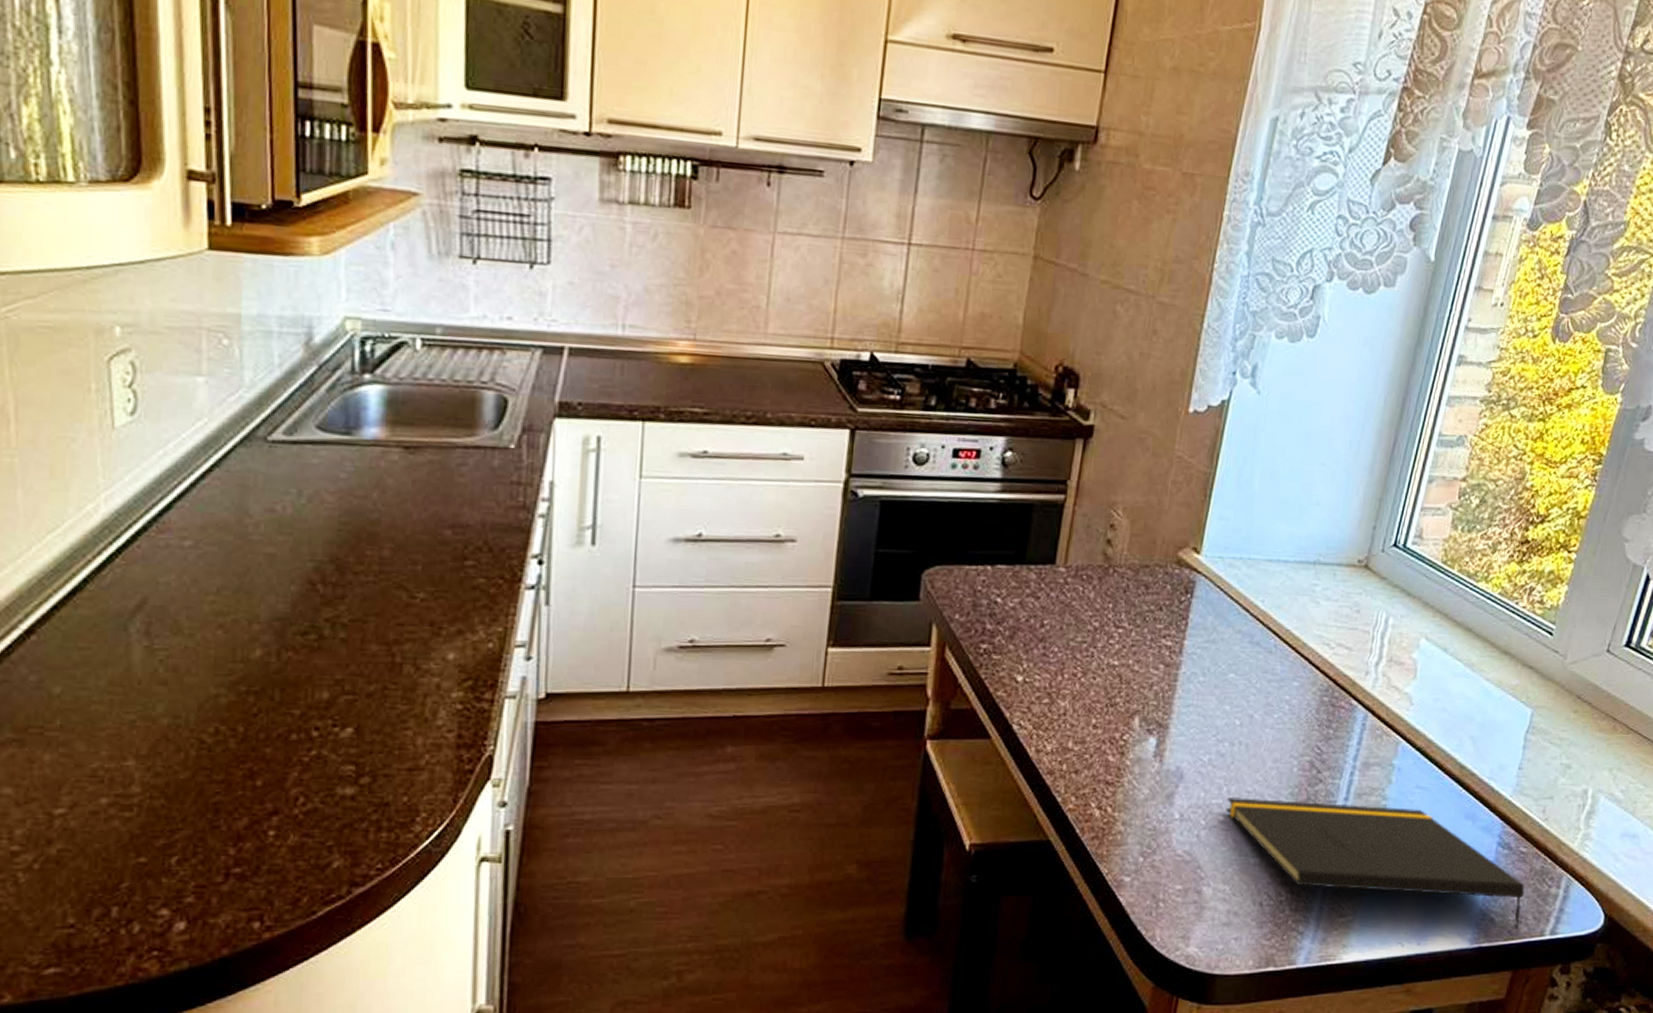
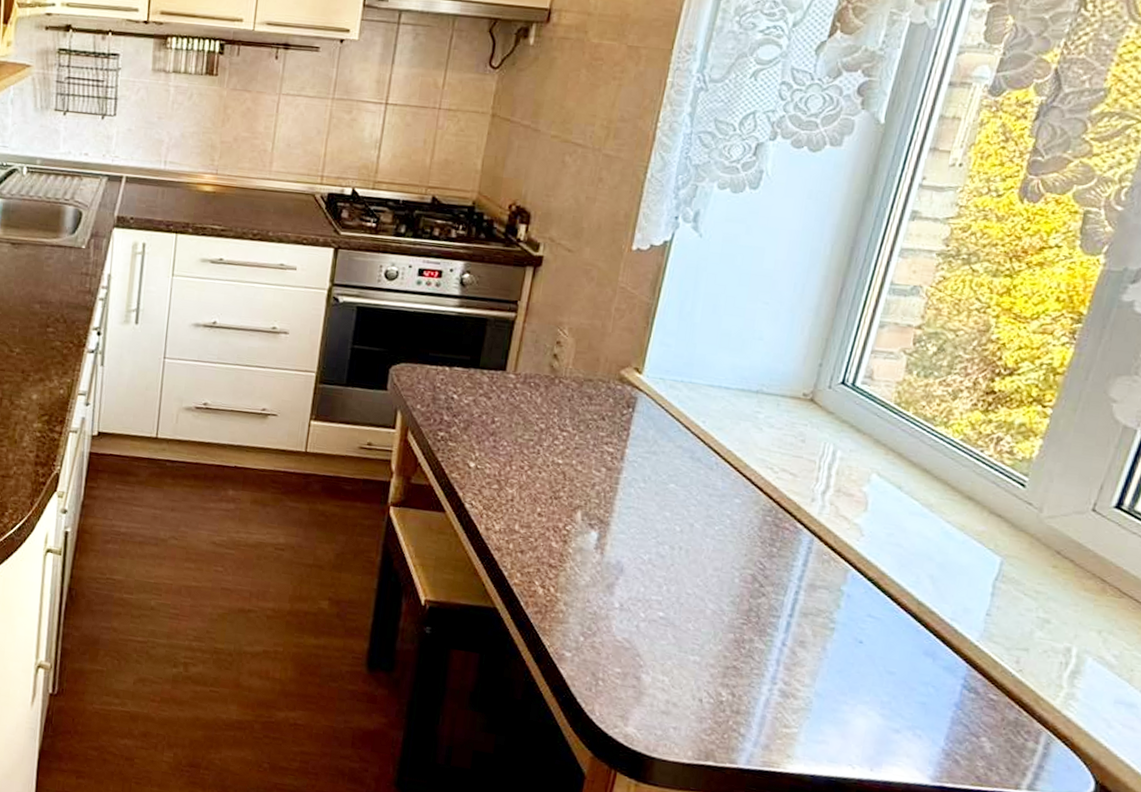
notepad: present [1225,796,1525,926] -> none [665,596,995,773]

